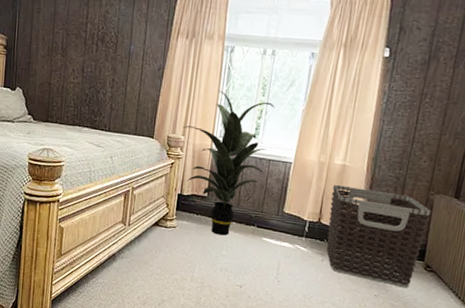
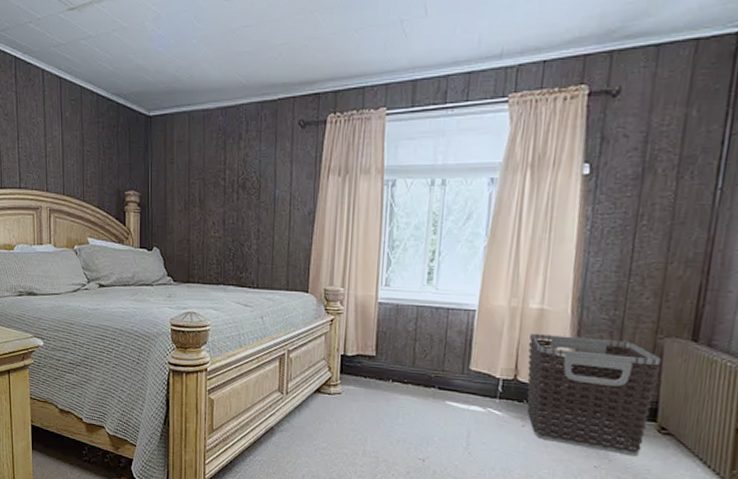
indoor plant: present [182,90,275,236] -> none [341,231,450,401]

